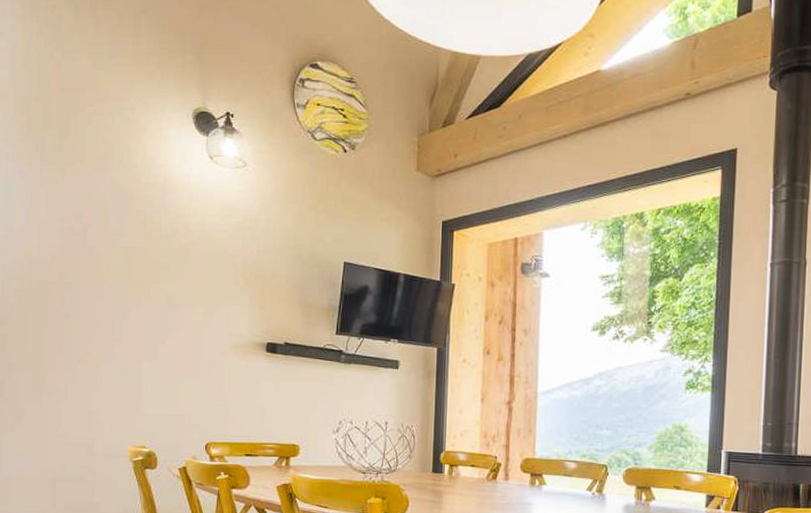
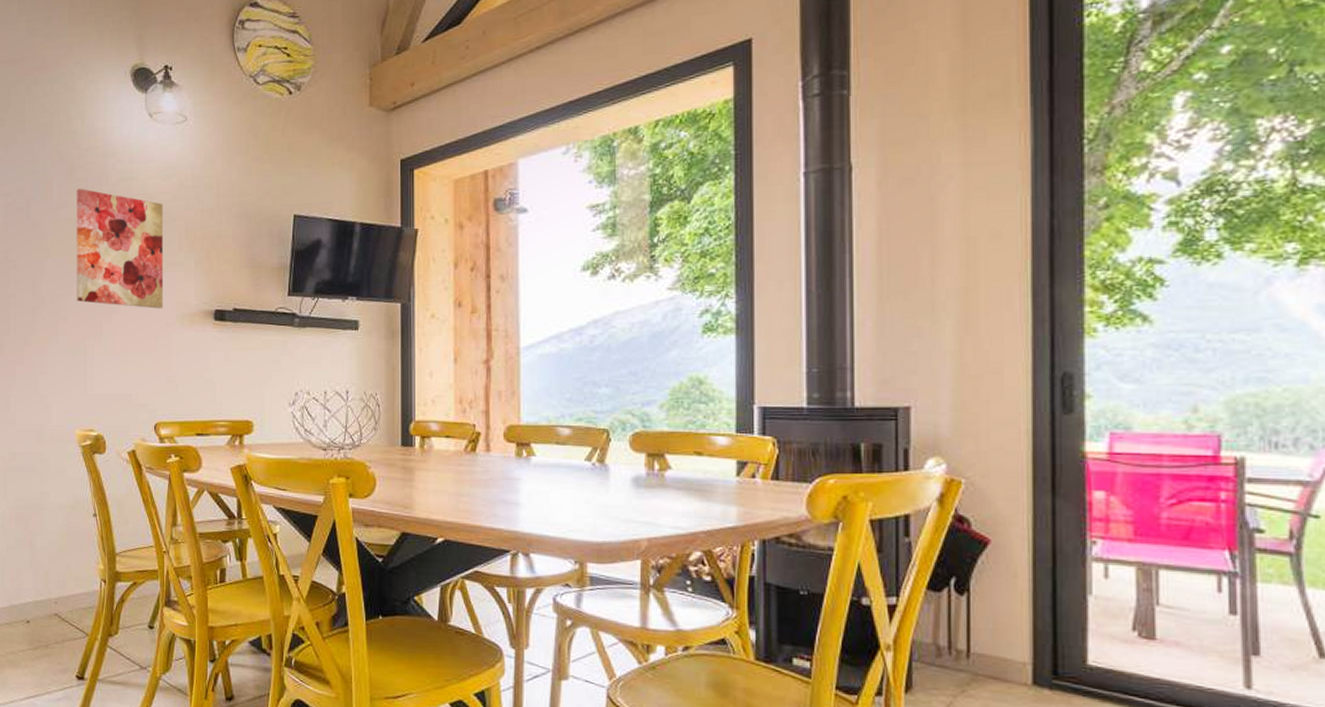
wall art: none [132,219,220,338] -> present [76,188,164,309]

